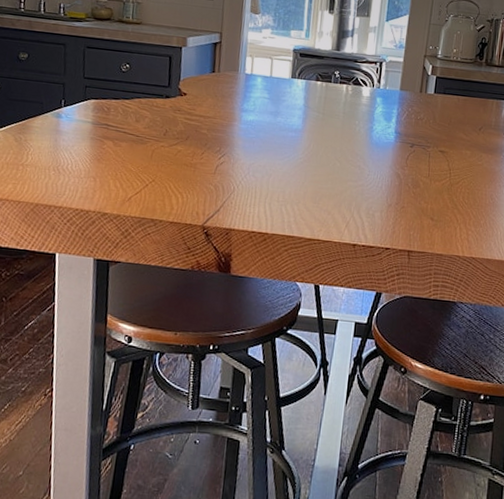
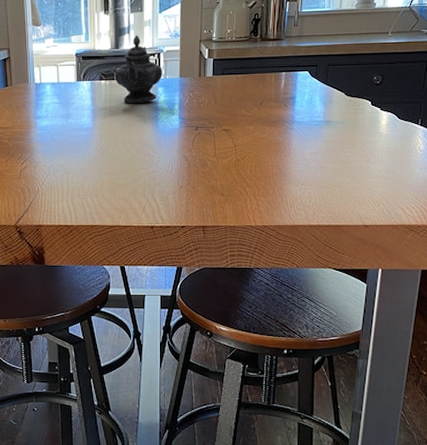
teapot: none [332,40,383,111] -> present [114,35,162,104]

